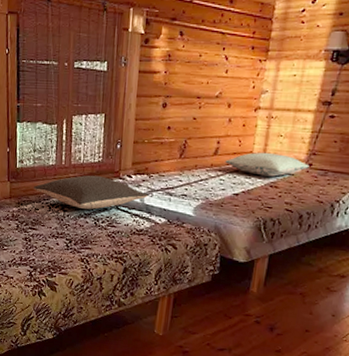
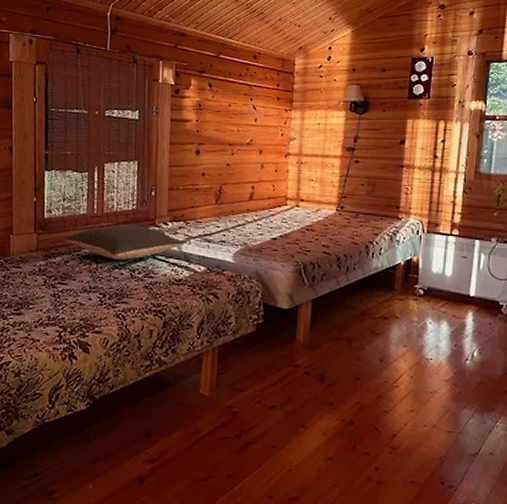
pillow: present [225,152,309,177] -> none [261,196,341,220]

